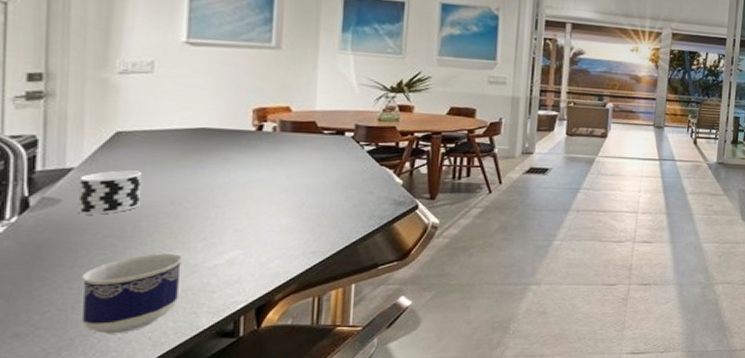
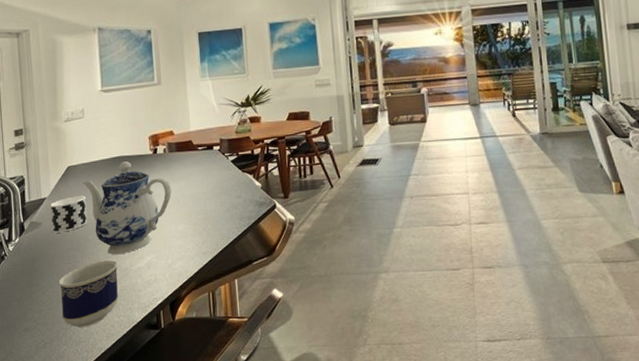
teapot: none [140,135,279,248] -> present [83,161,172,255]

